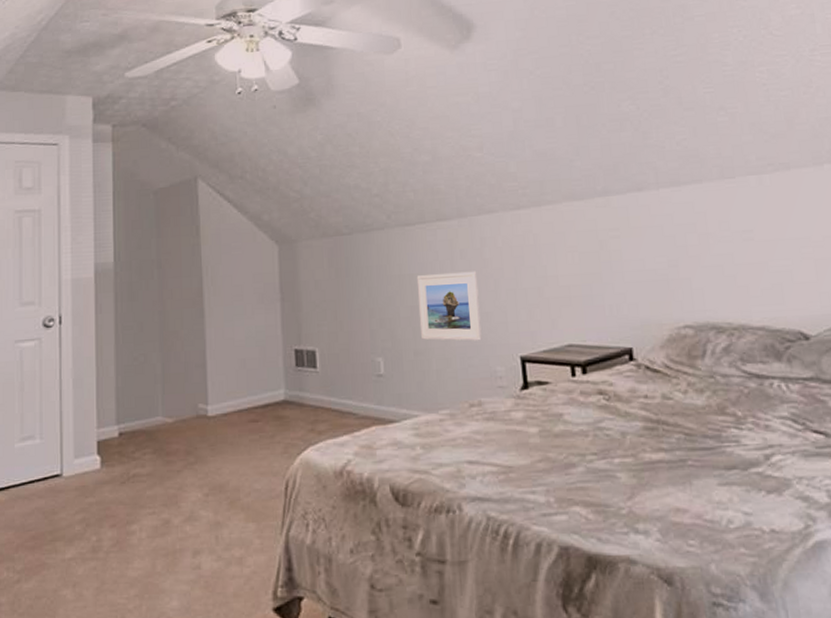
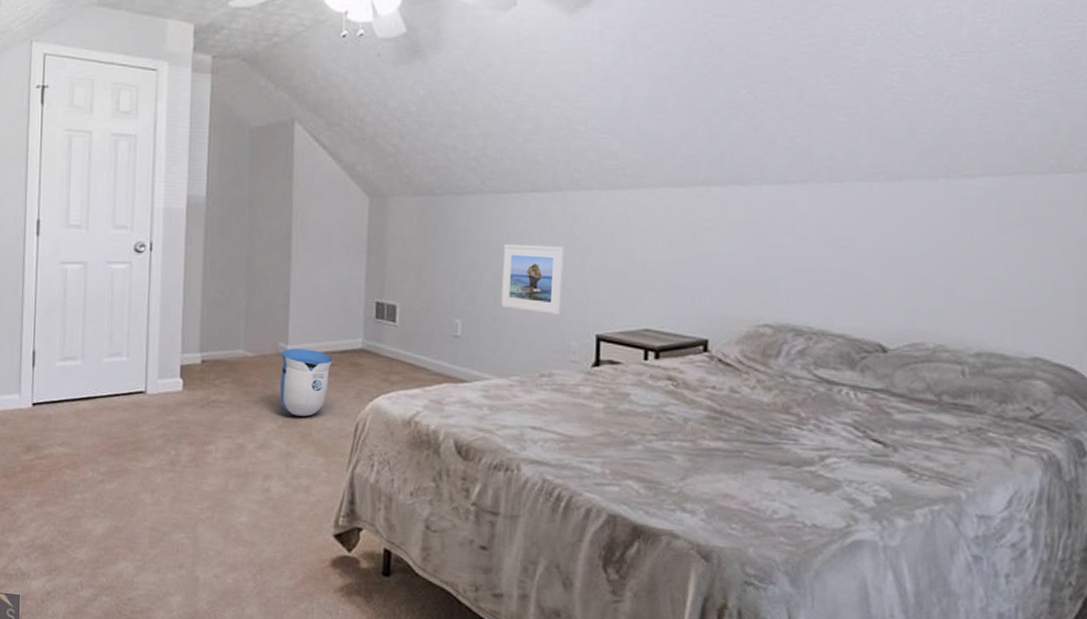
sun visor: none [202,407,256,481] -> present [280,348,333,417]

